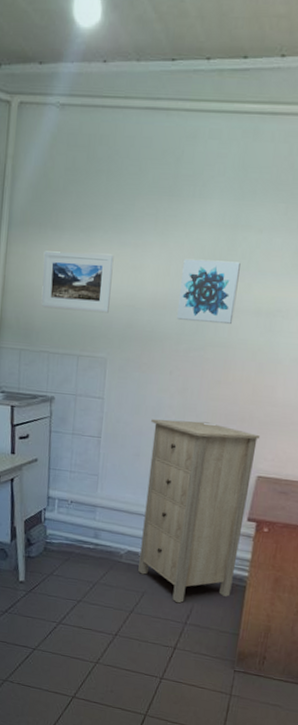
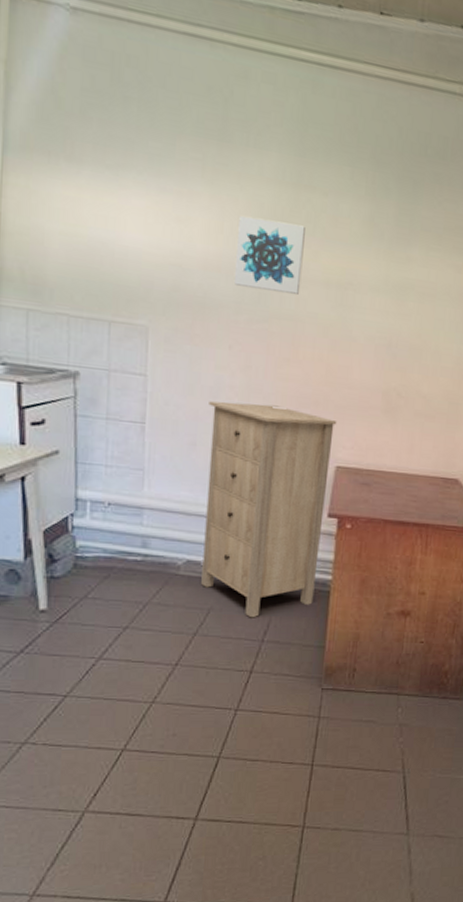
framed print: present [41,251,114,313] -> none [54,187,152,272]

